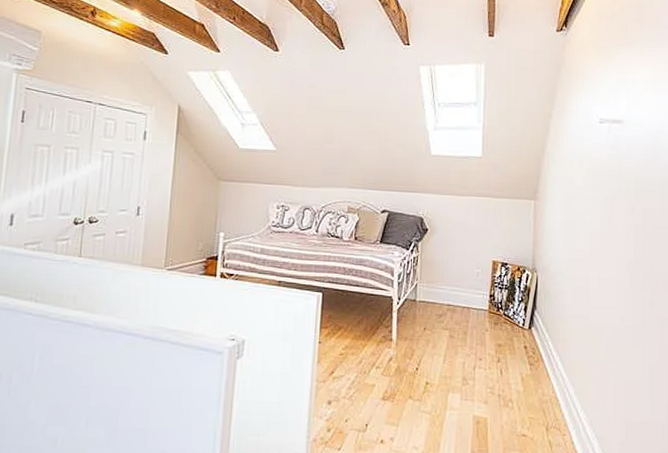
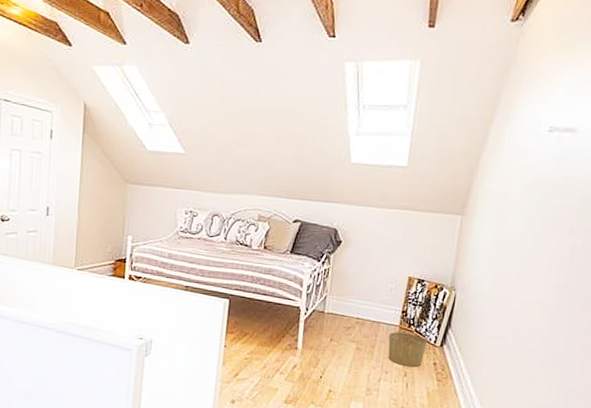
basket: none [479,312,516,352] -> present [388,328,427,367]

